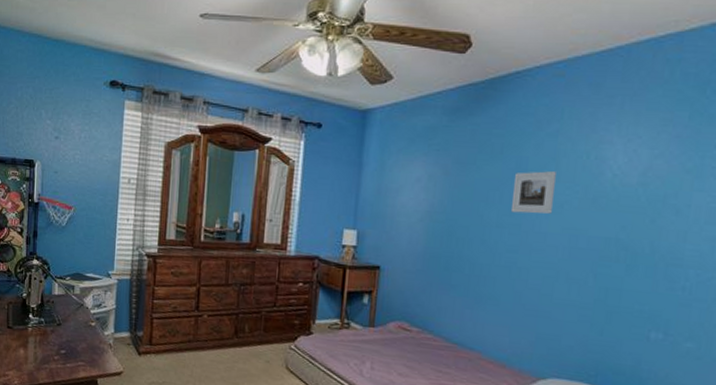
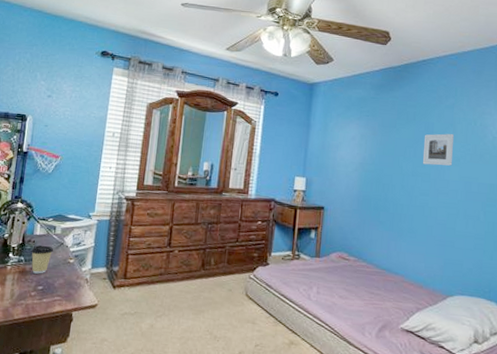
coffee cup: none [50,305,74,337] -> present [30,245,54,274]

